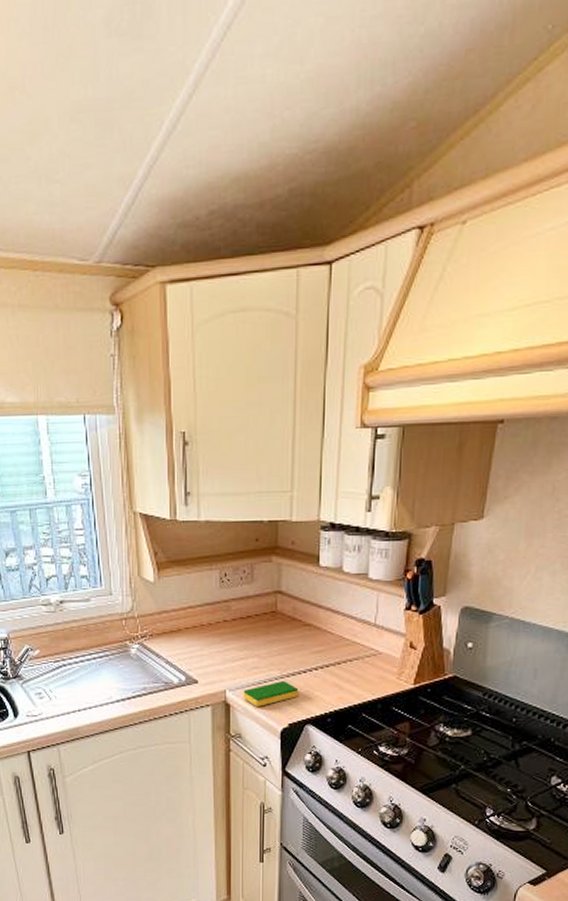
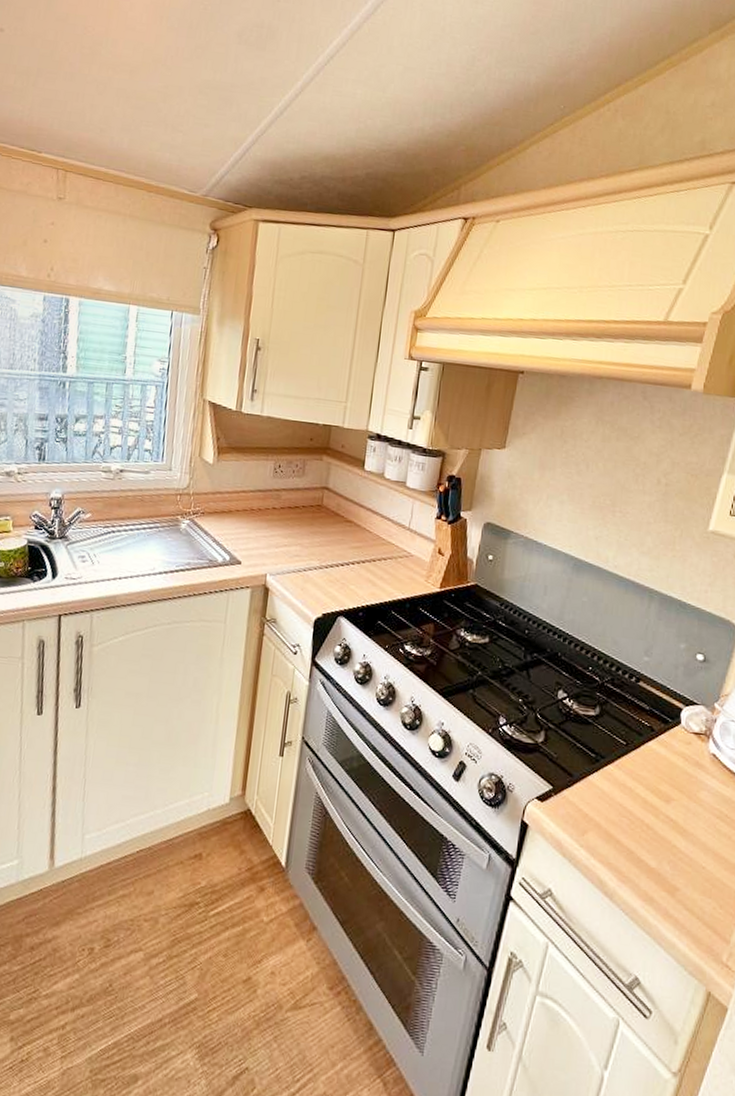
dish sponge: present [243,680,299,707] -> none [282,570,335,594]

